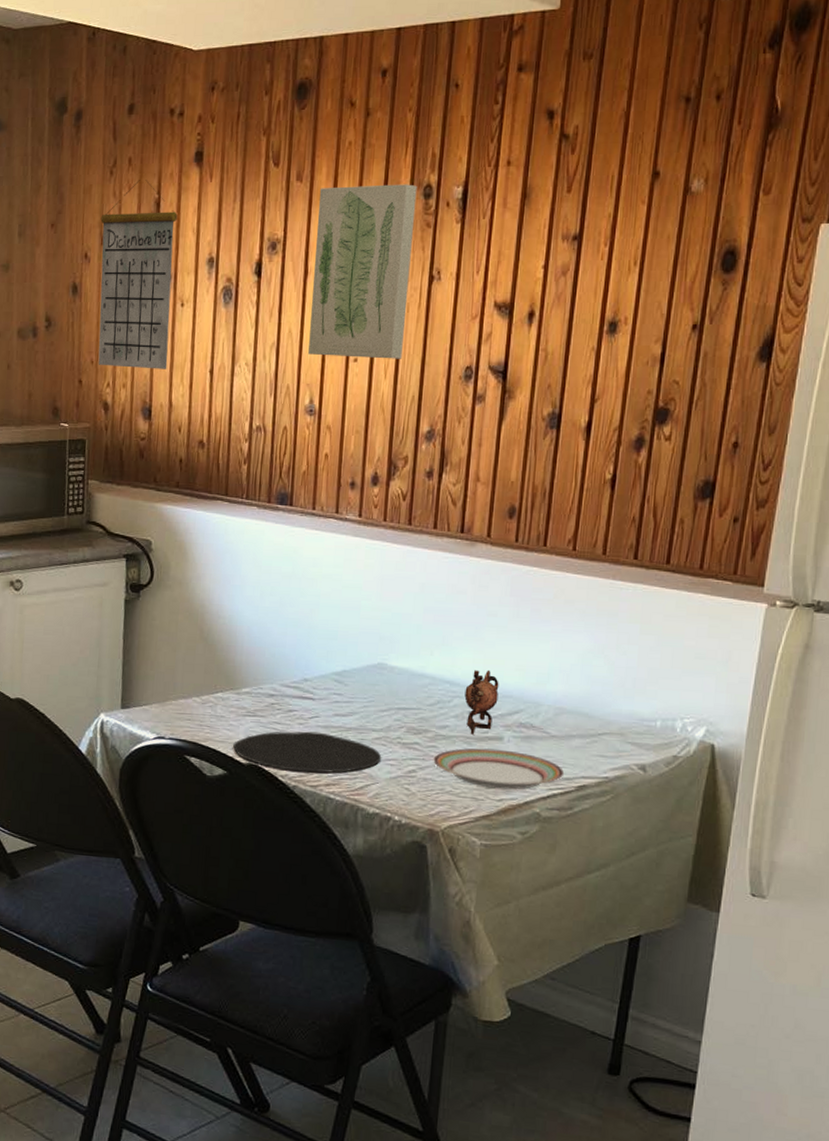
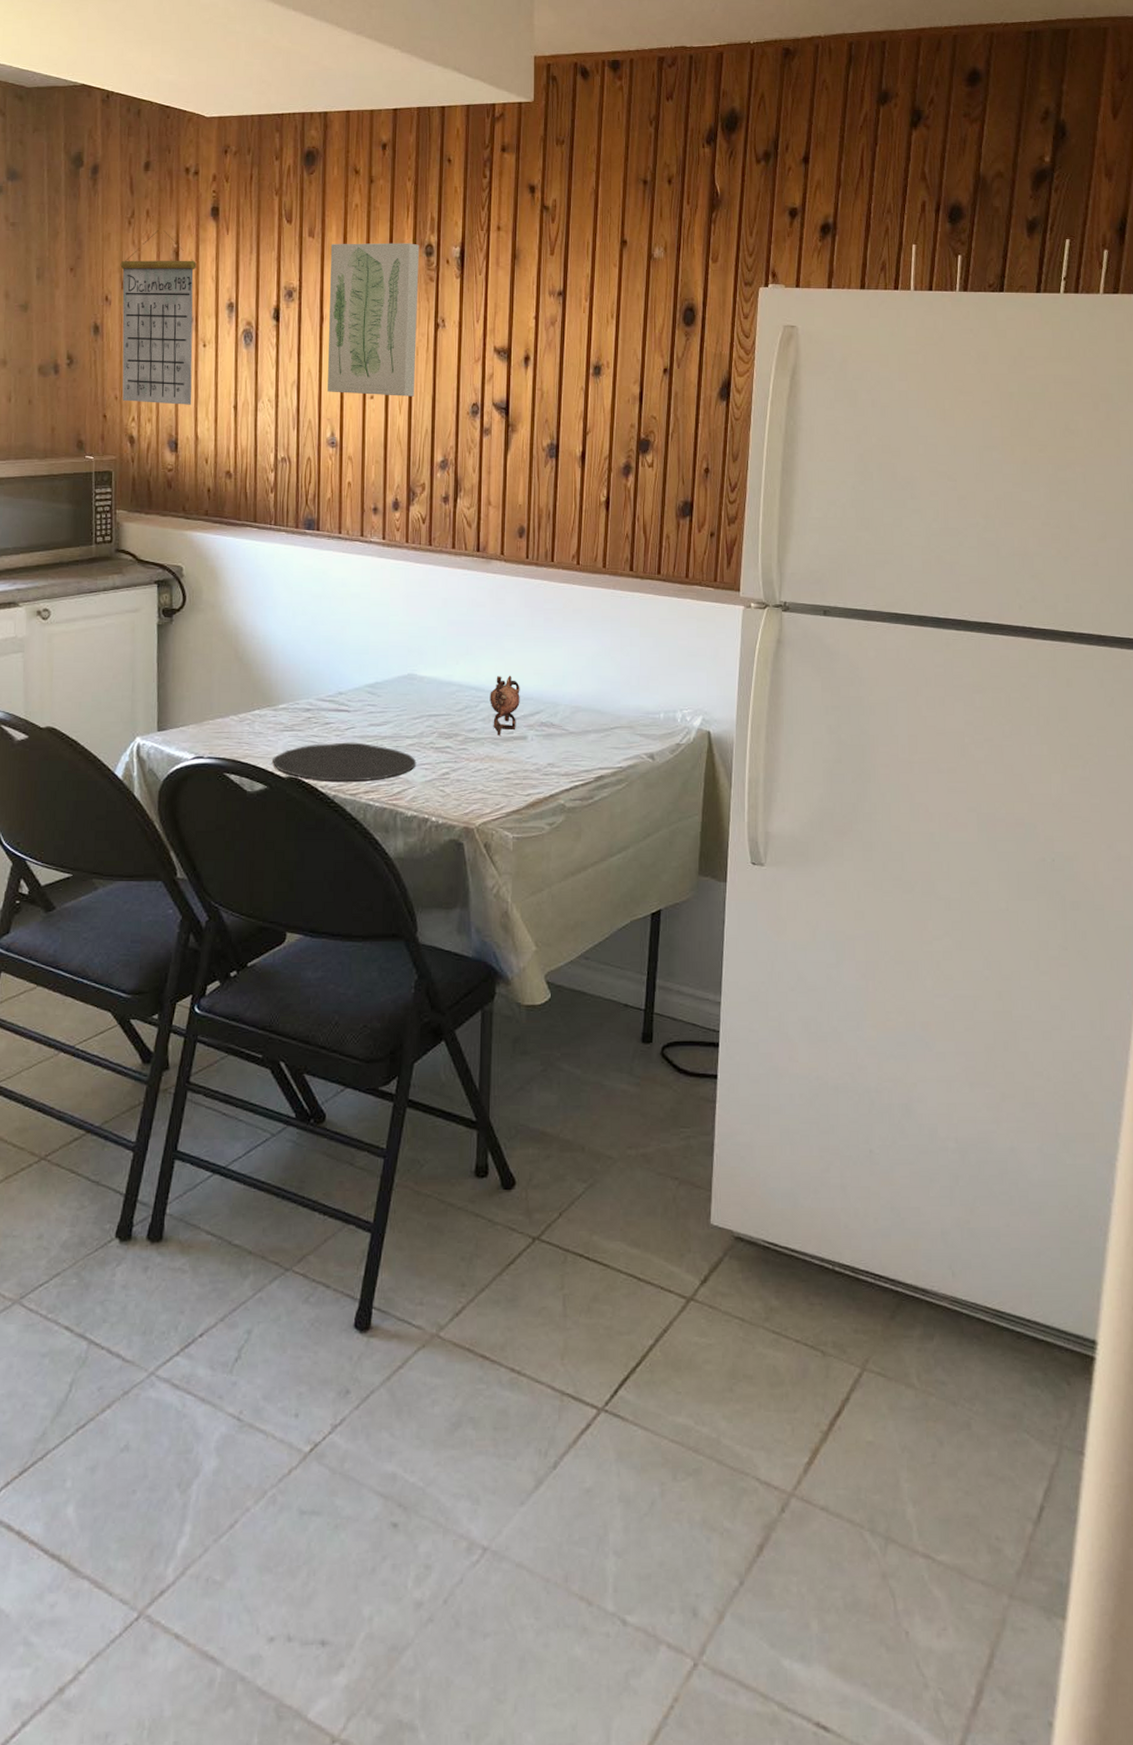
plate: present [433,748,565,790] -> none [464,748,584,784]

